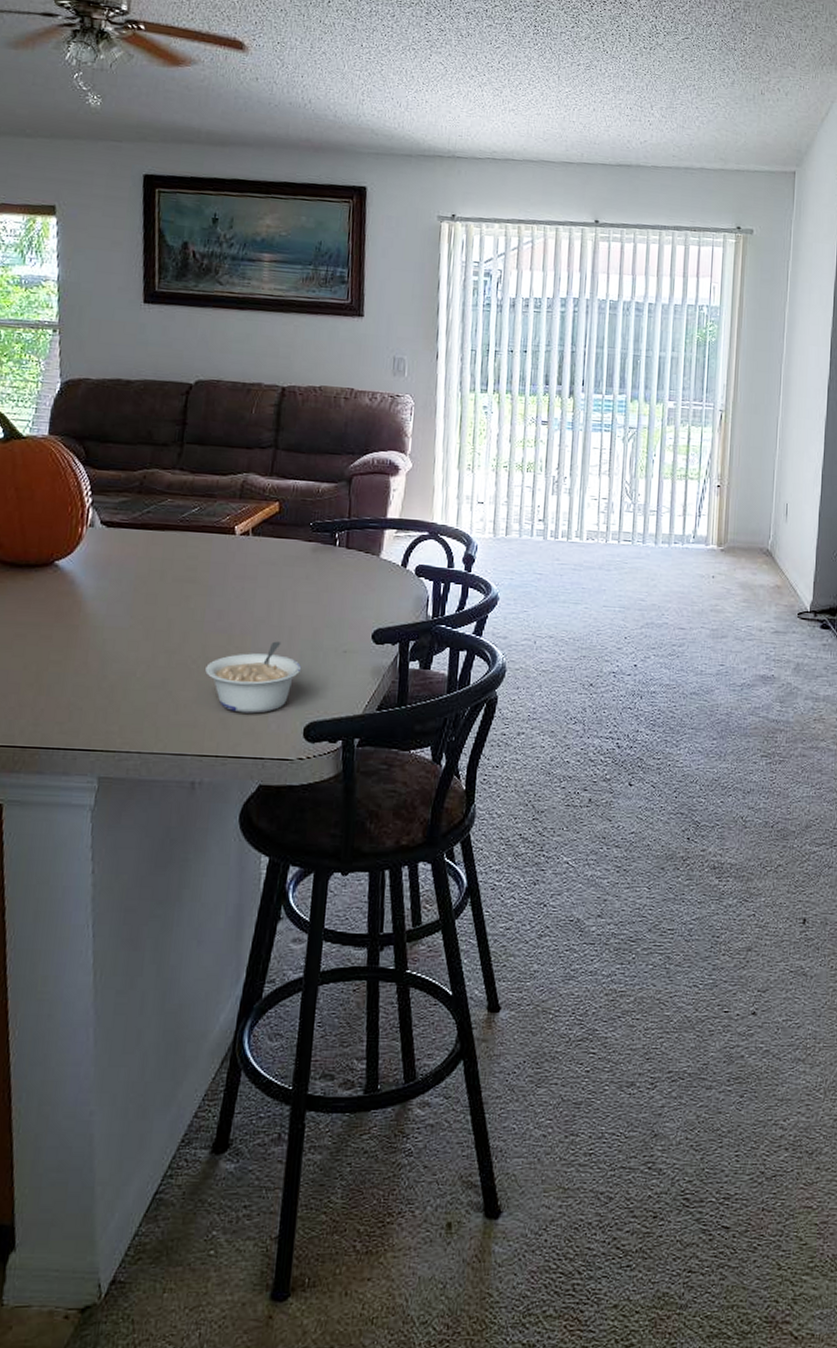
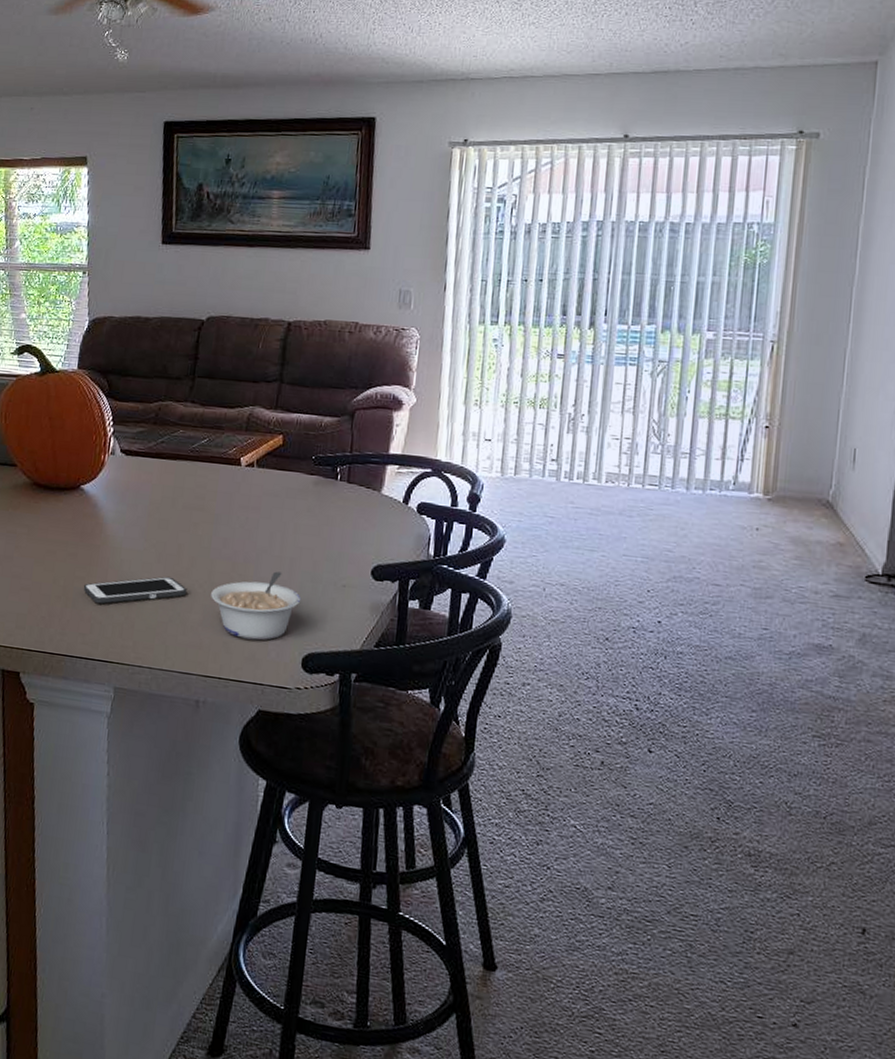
cell phone: none [59,654,180,689] -> present [83,576,188,604]

